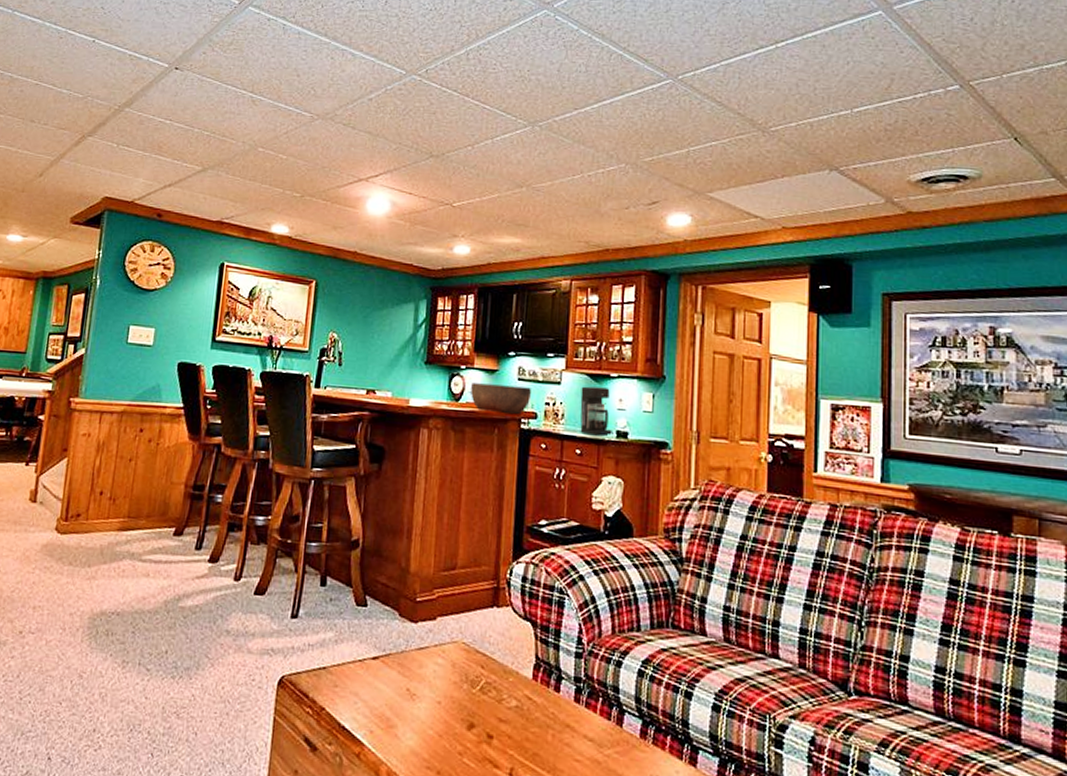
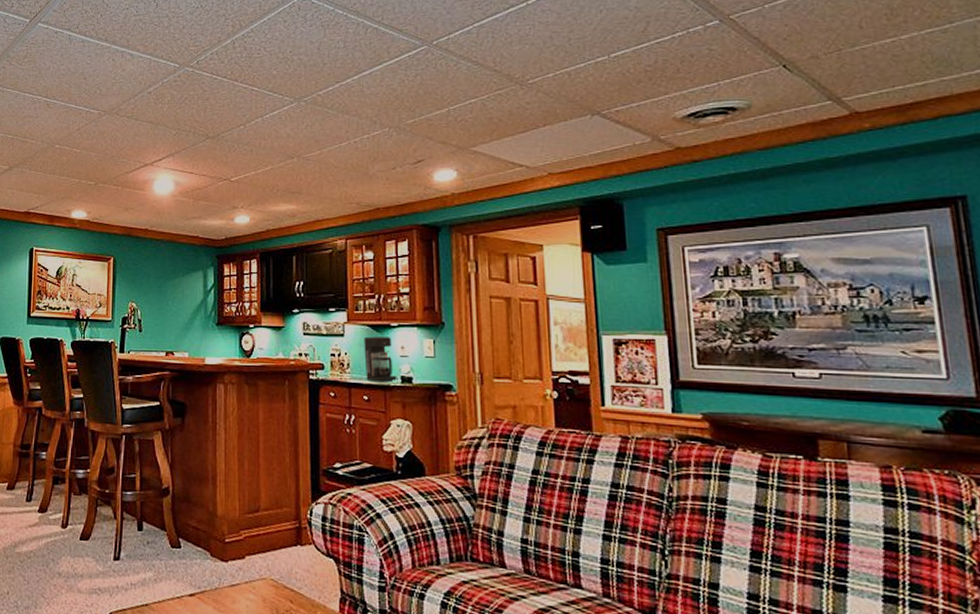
bowl: present [471,383,531,415] -> none [261,340,316,367]

